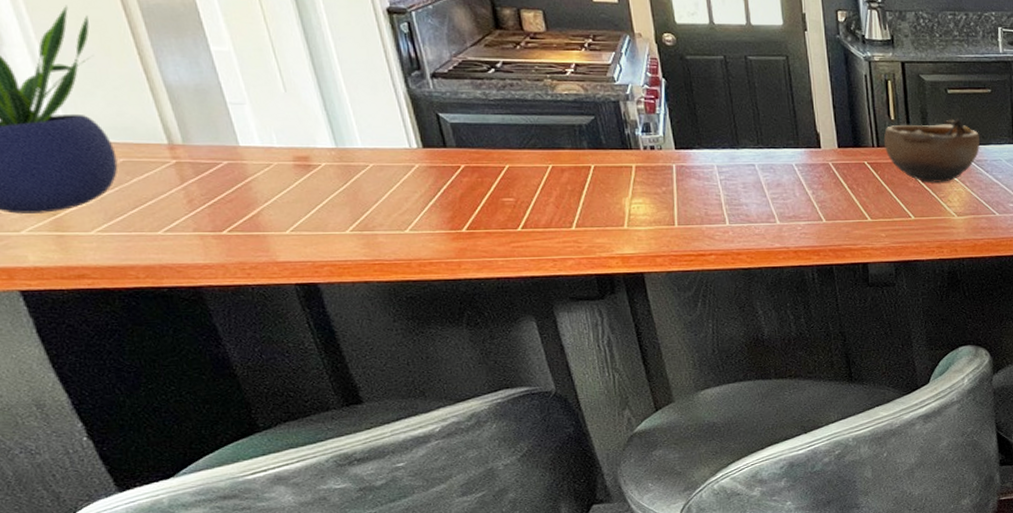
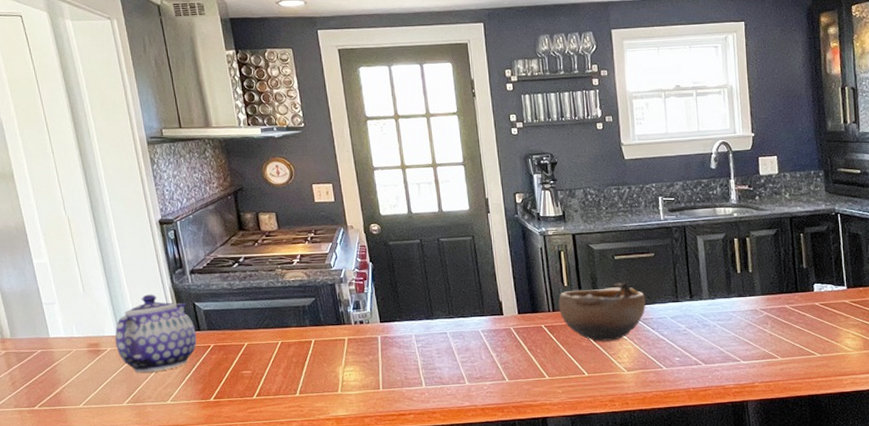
teapot: none [331,99,442,195] -> present [115,294,197,373]

